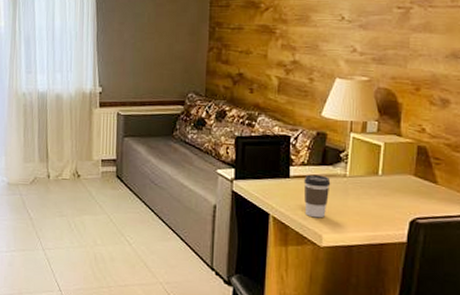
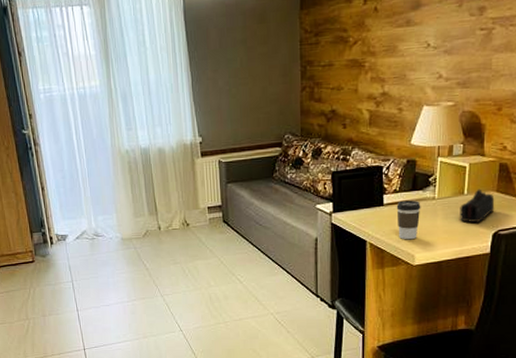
pencil case: none [373,170,412,208] -> present [460,189,495,223]

